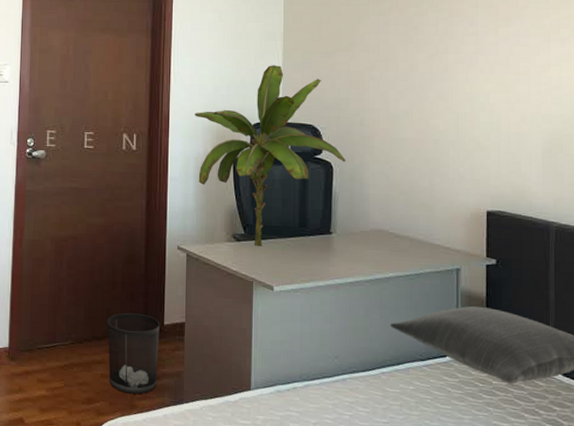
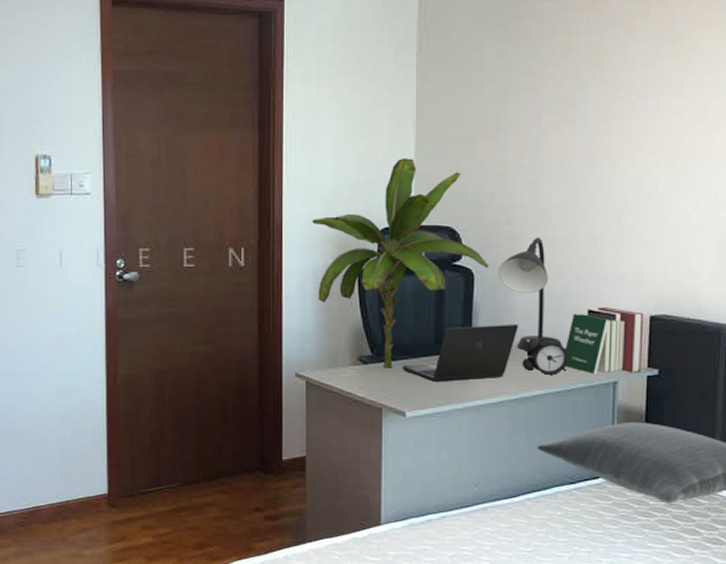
waste bin: present [107,313,161,395] -> none [218,449,278,536]
laptop: none [270,212,372,261] -> present [402,324,518,382]
desk lamp: none [353,137,412,237] -> present [498,237,563,351]
alarm clock: none [375,225,419,260] -> present [522,337,572,375]
books: none [413,201,482,262] -> present [565,307,644,375]

